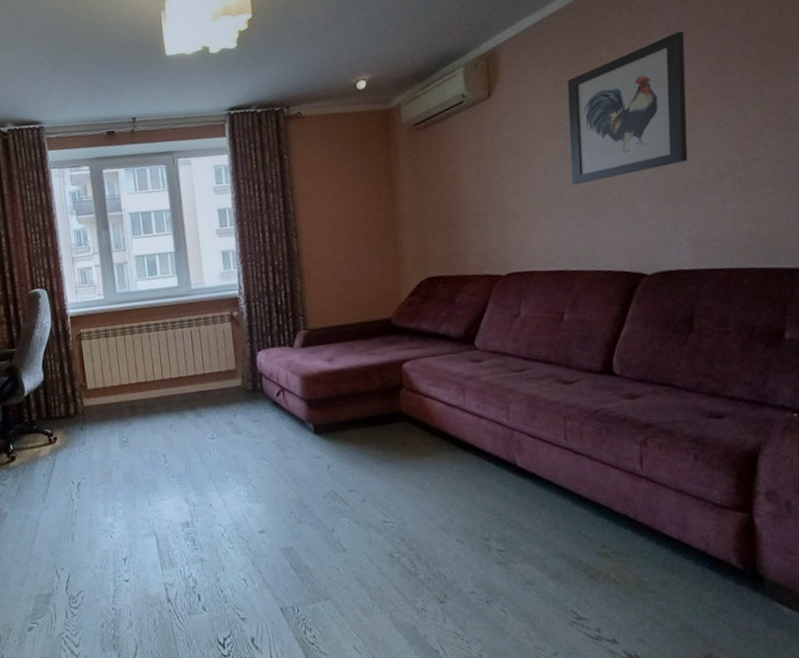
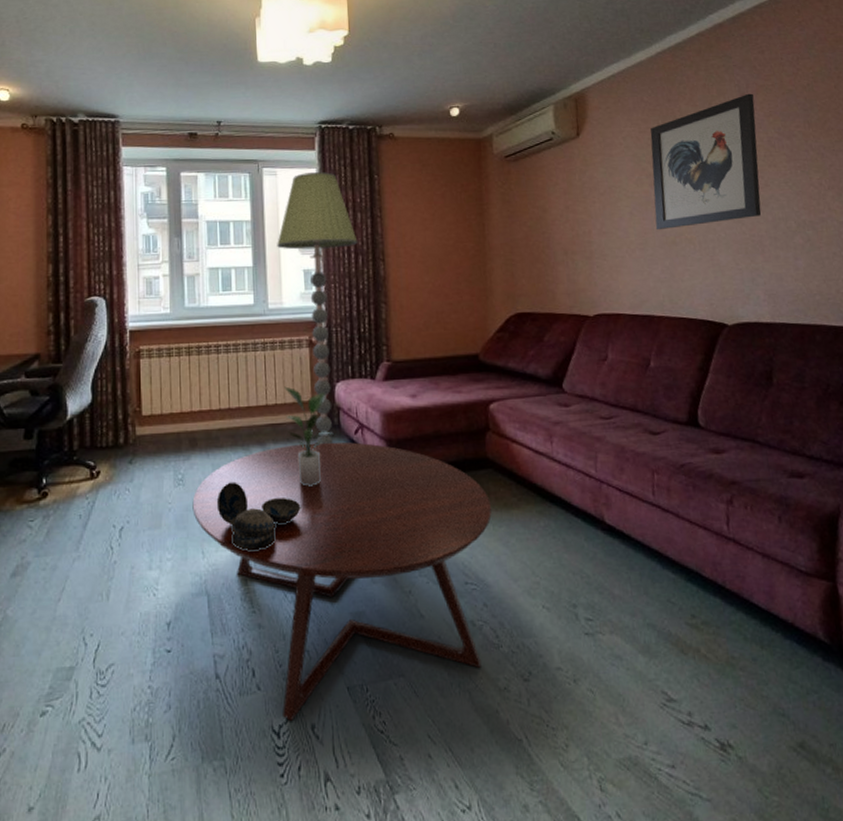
coffee table: none [136,404,407,636] -> present [192,442,492,722]
decorative bowl: none [157,441,232,499] -> present [216,481,301,550]
floor lamp: none [195,157,271,407] -> present [277,172,358,444]
potted plant: none [211,357,256,444] -> present [285,386,332,487]

